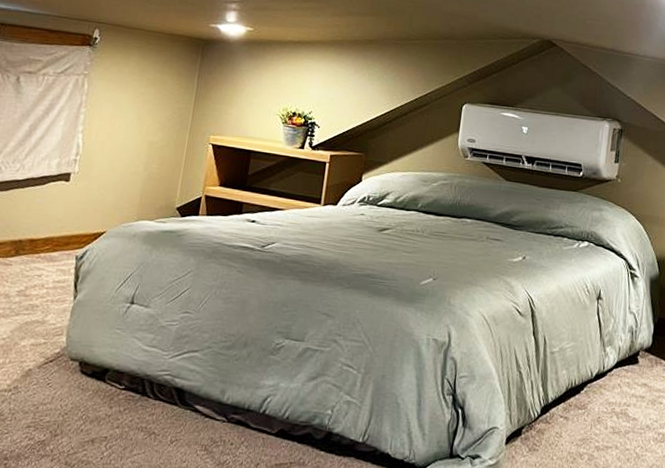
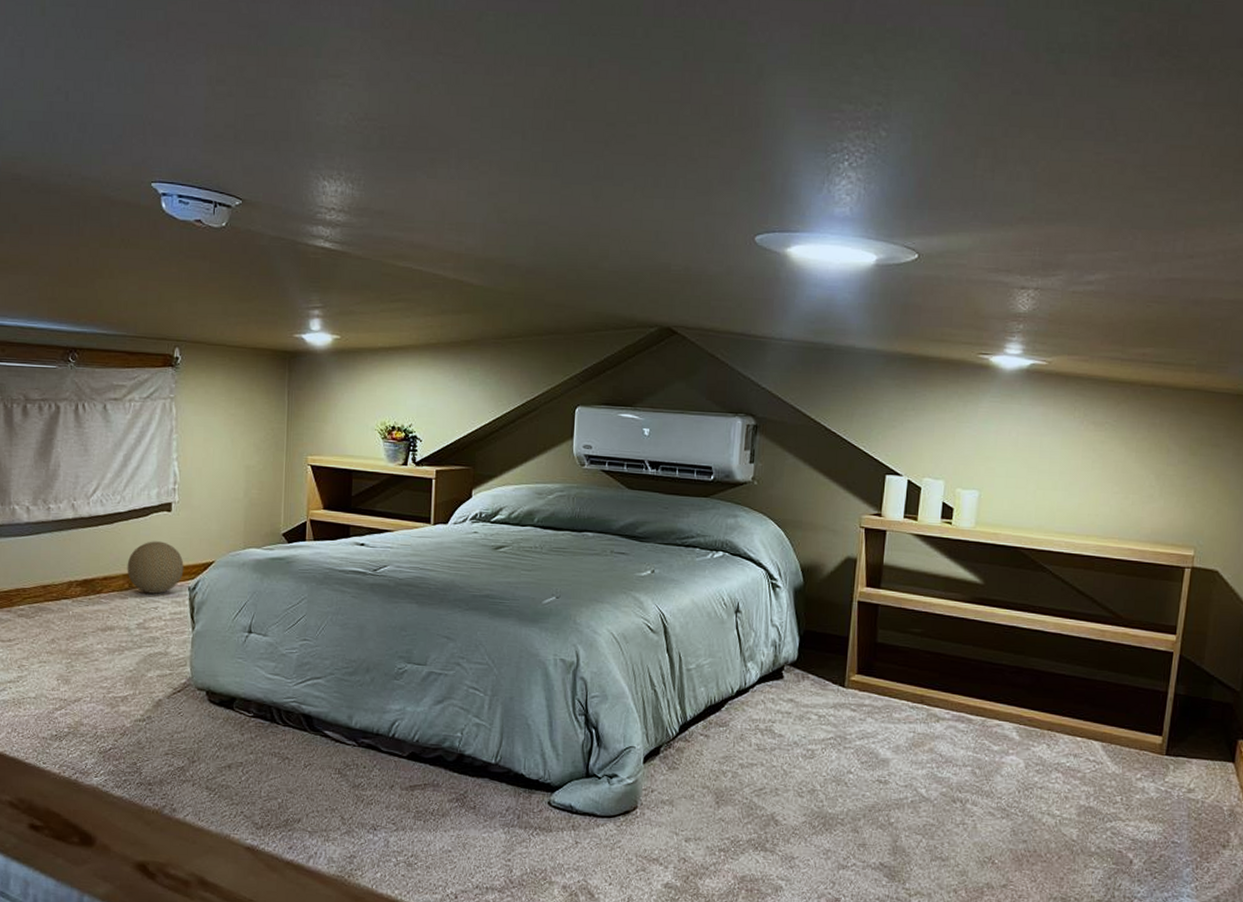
decorative ball: none [15,209,75,262] -> present [127,541,184,594]

